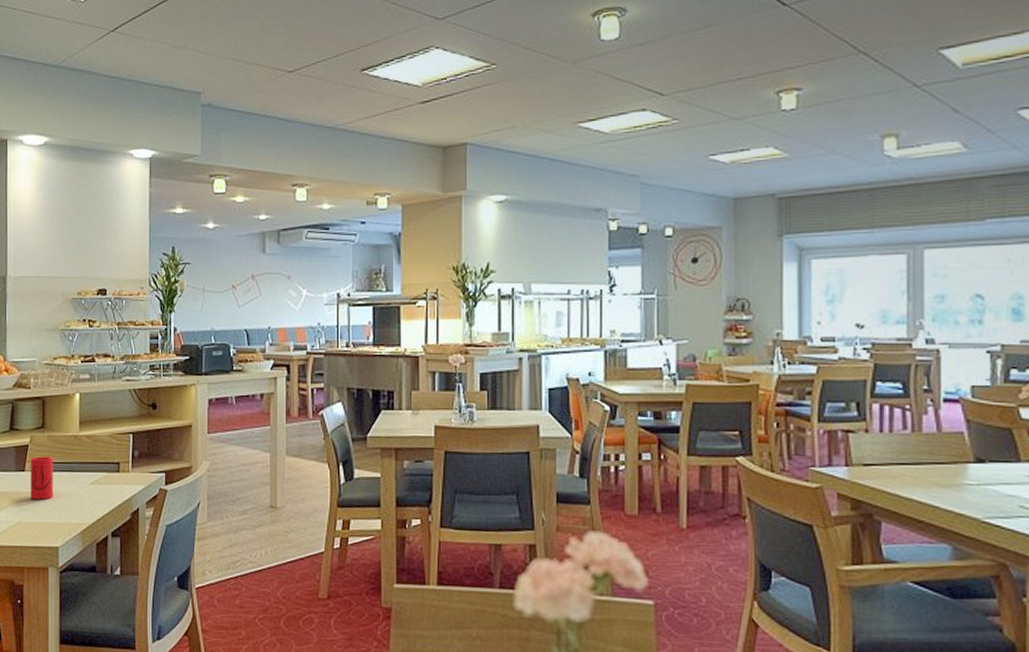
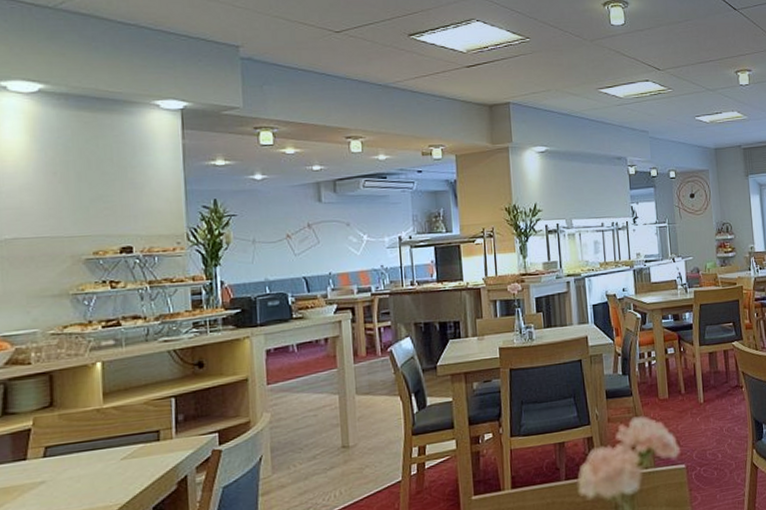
cup: present [30,456,53,500] -> none [34,437,70,491]

